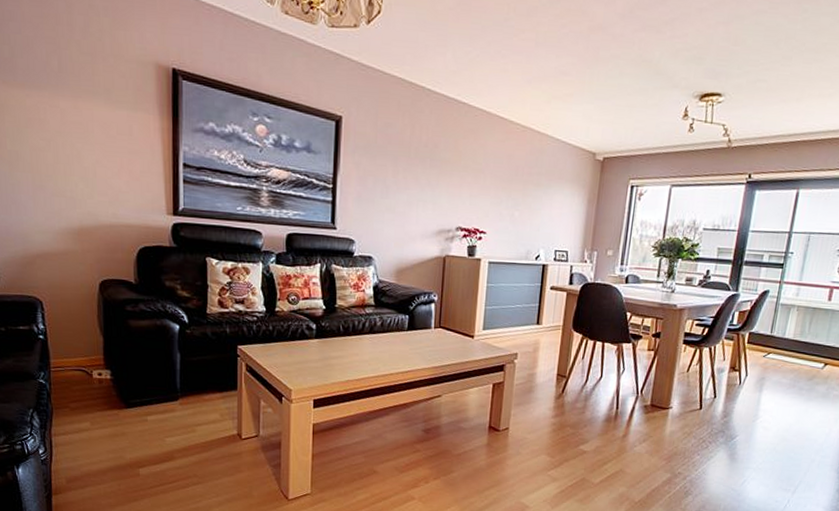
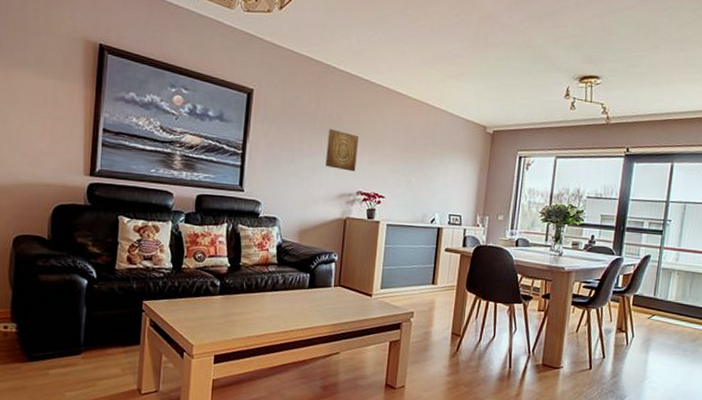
wall art: none [422,159,457,206] -> present [325,129,358,172]

